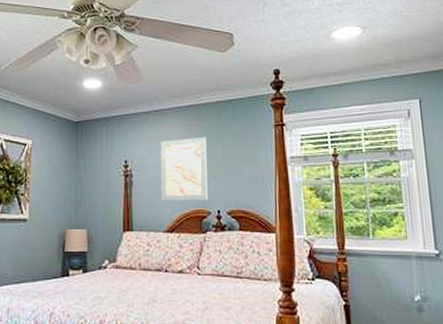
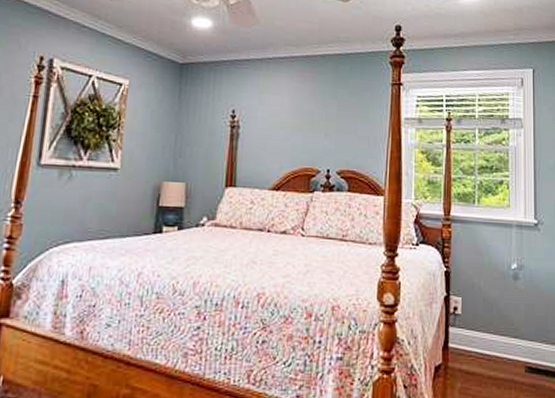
wall art: present [160,137,208,201] -> none [268,90,321,158]

